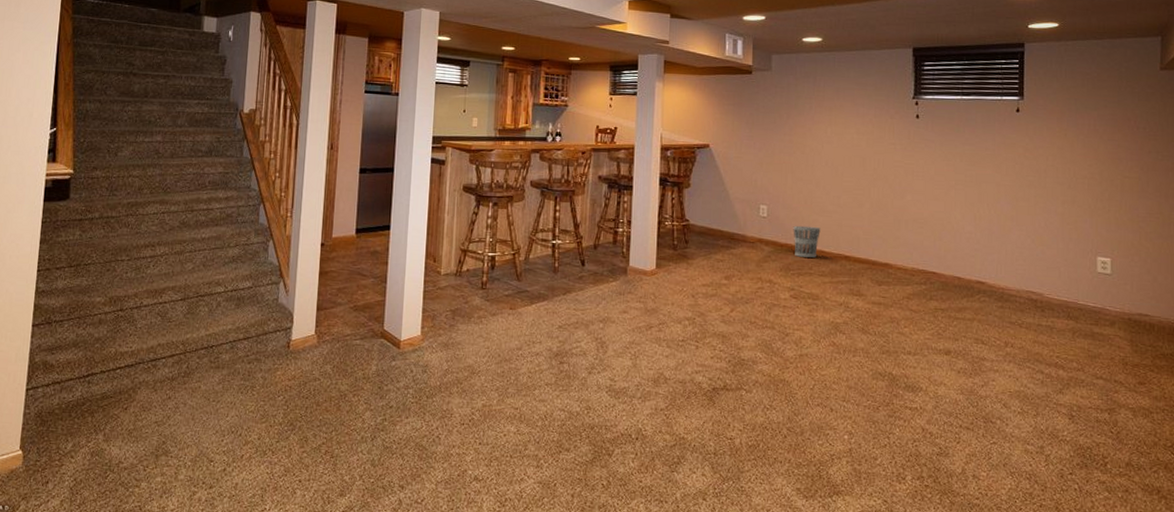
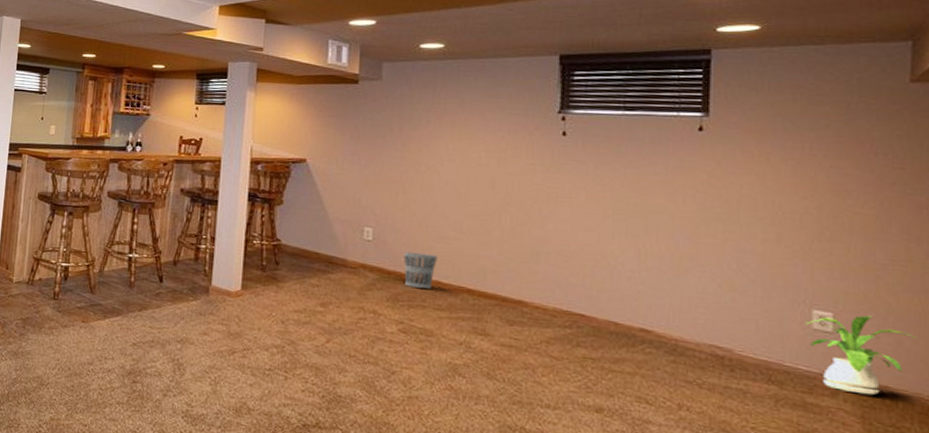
house plant: none [1092,259,1166,322] -> present [804,315,916,395]

